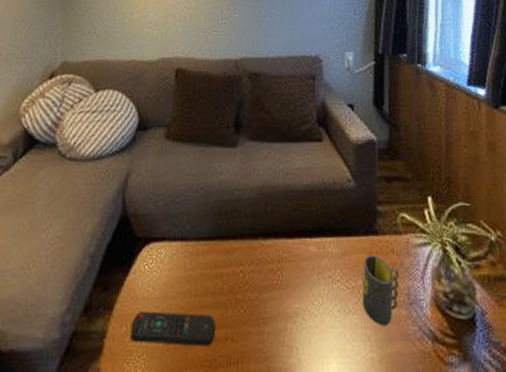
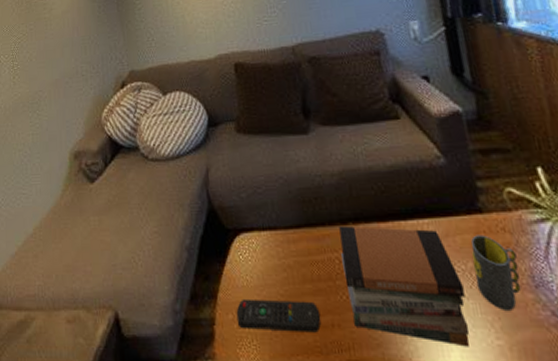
book stack: none [245,240,350,360] -> present [339,225,469,347]

